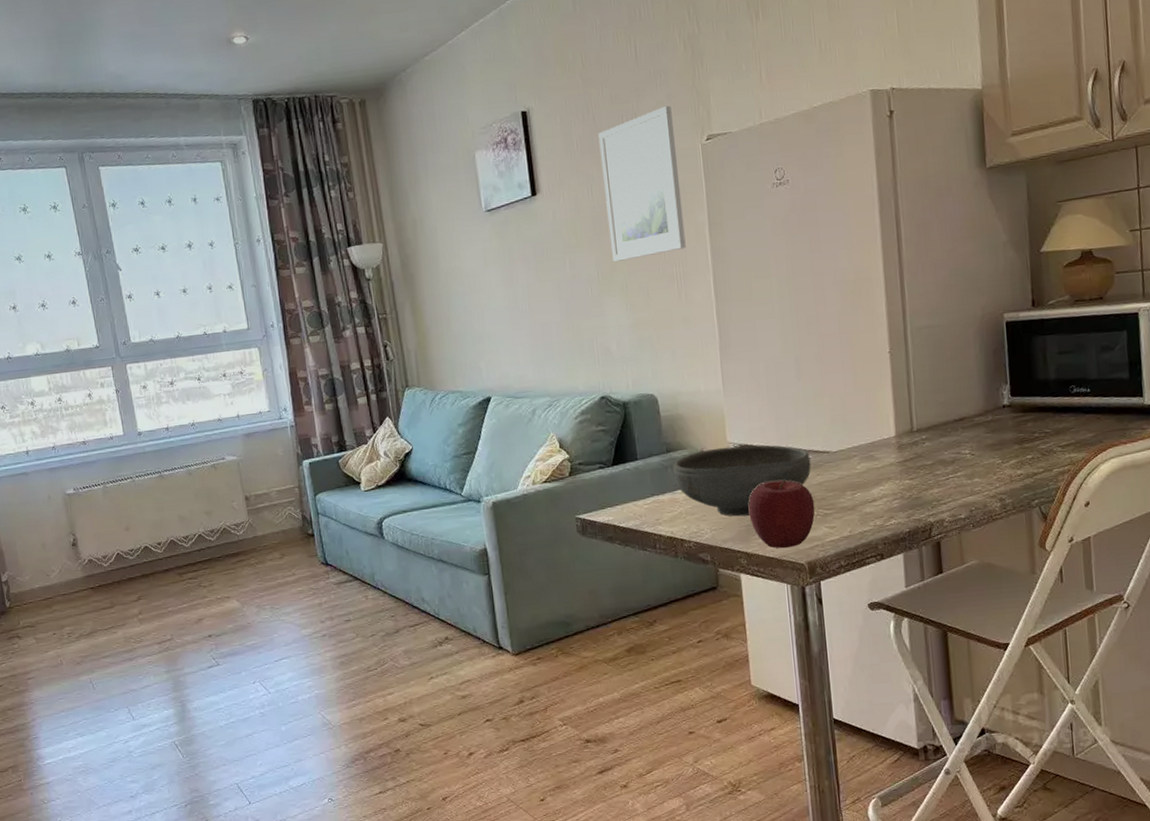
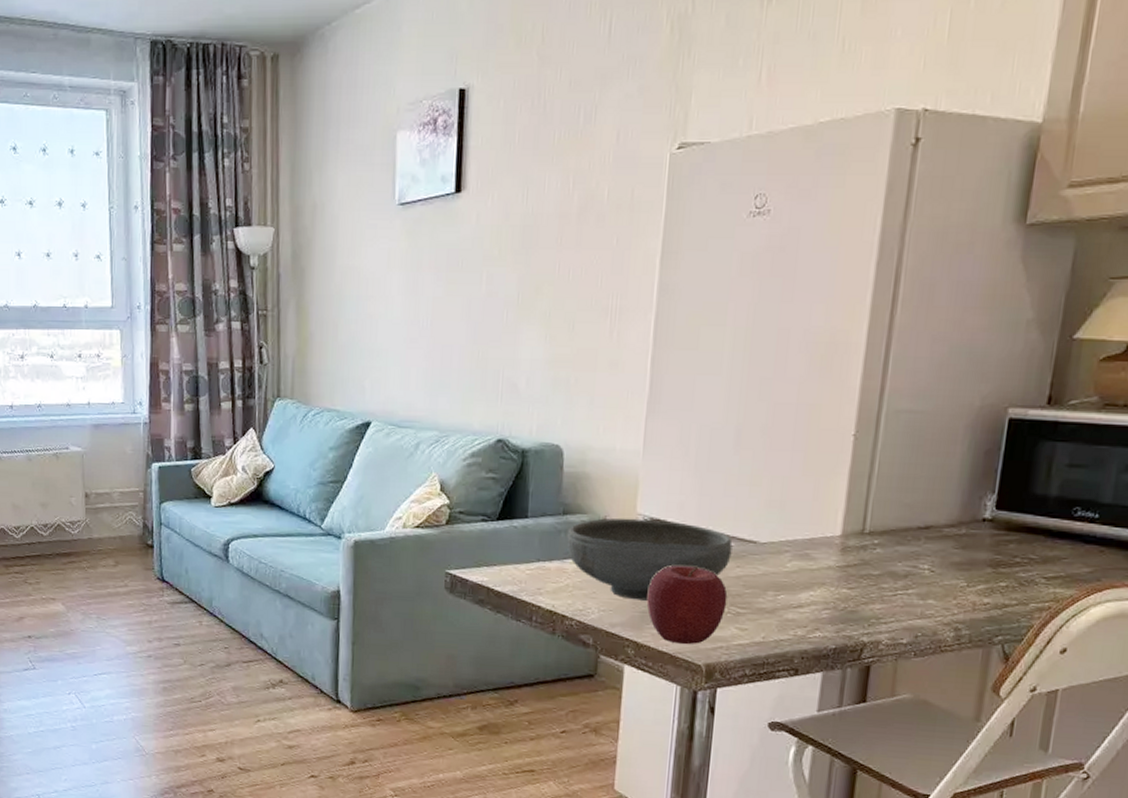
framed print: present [598,105,686,262] -> none [539,100,642,283]

